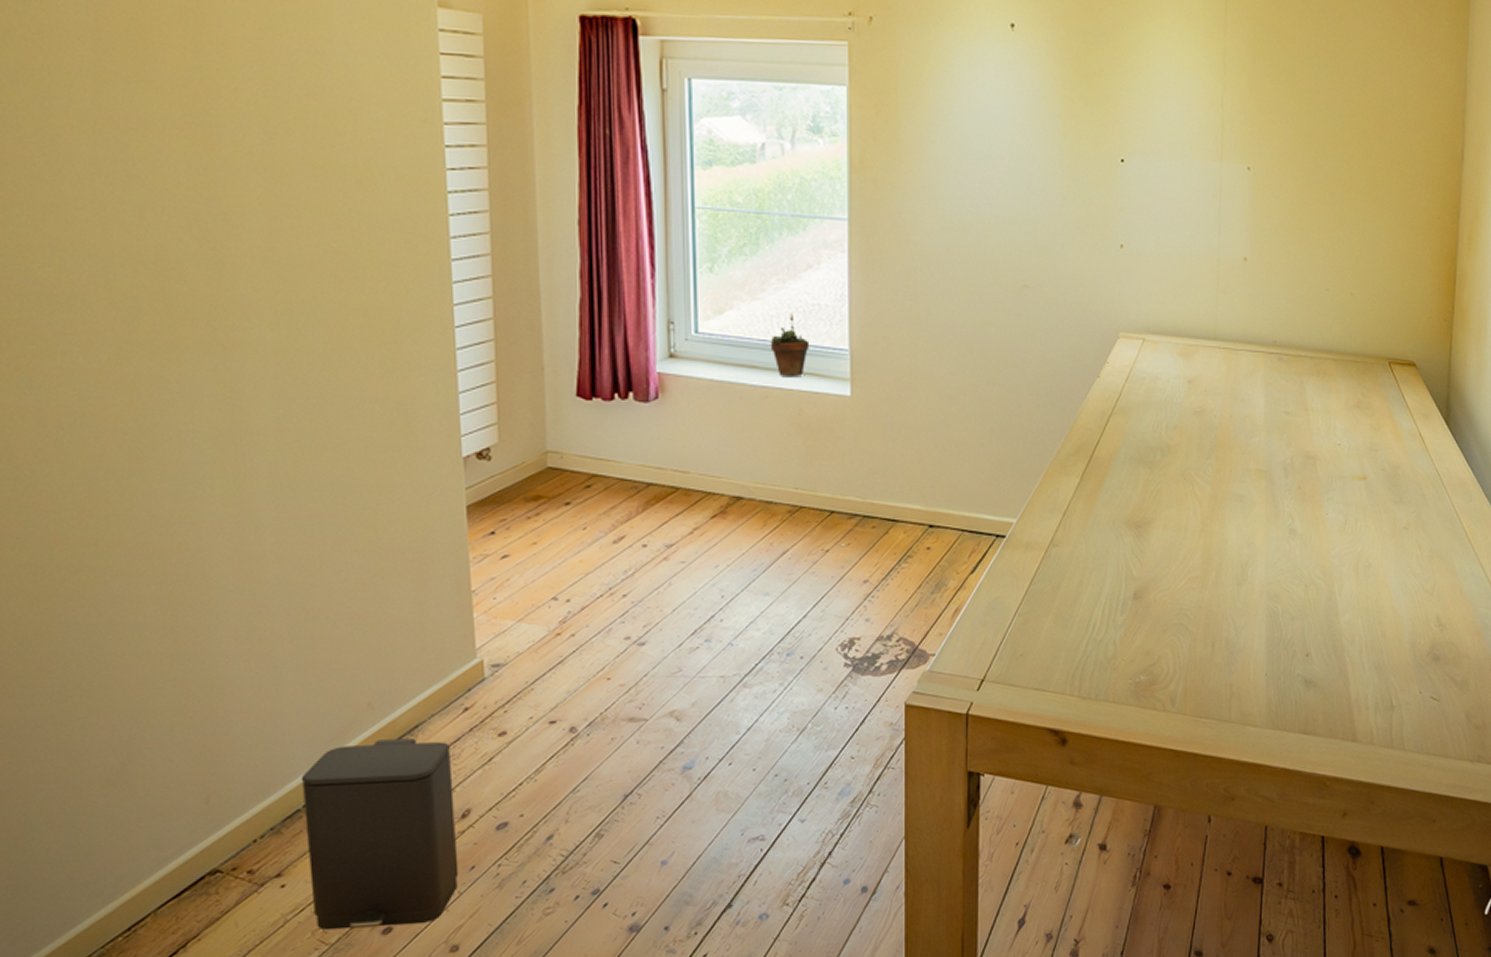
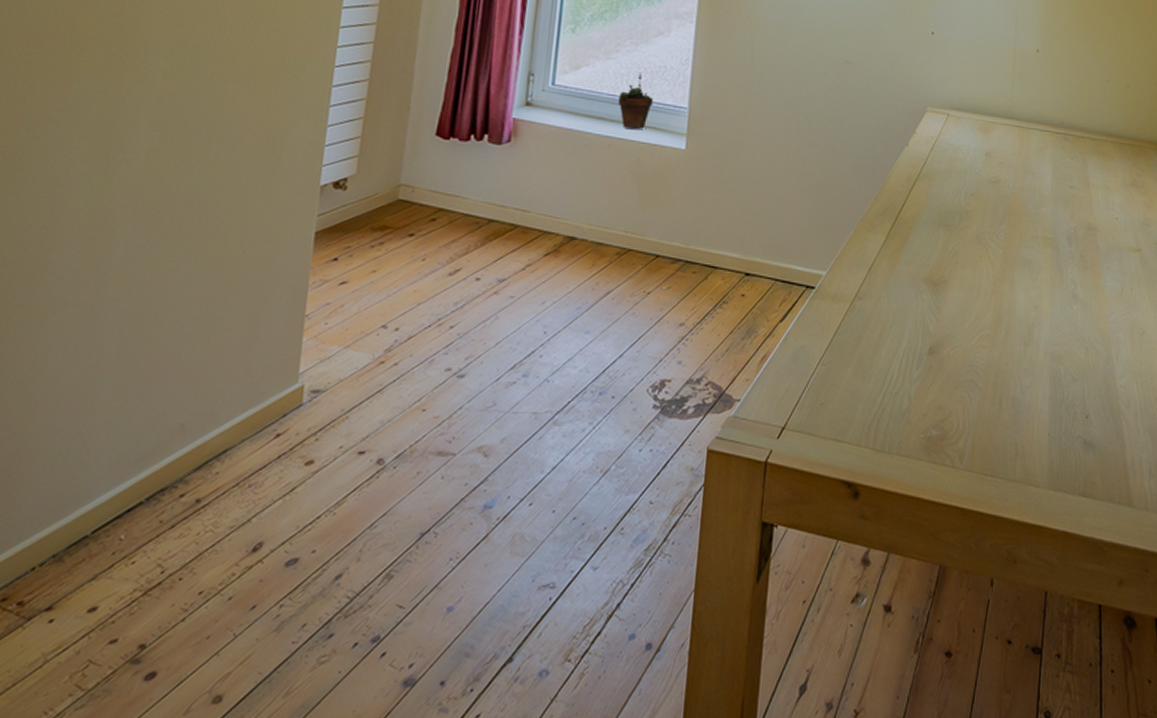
pedal bin: present [300,738,459,929] -> none [77,464,255,673]

